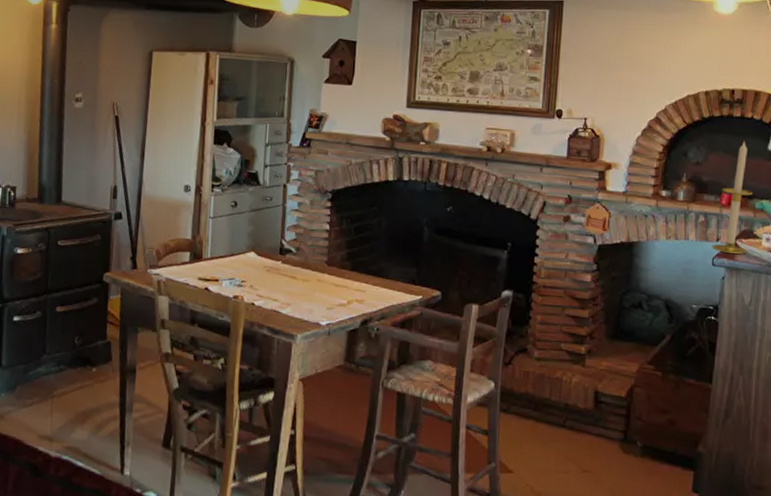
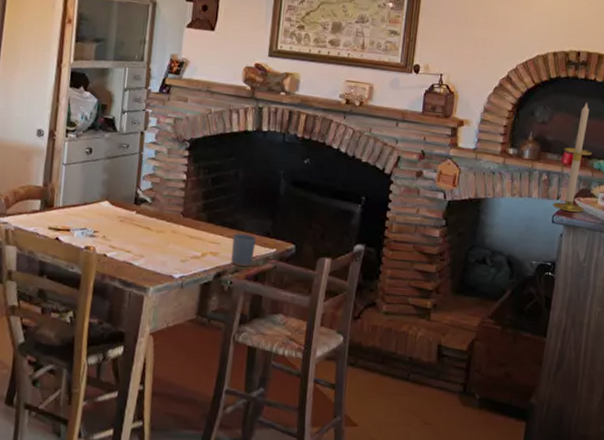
mug: none [377,281,401,314] -> present [231,233,256,267]

